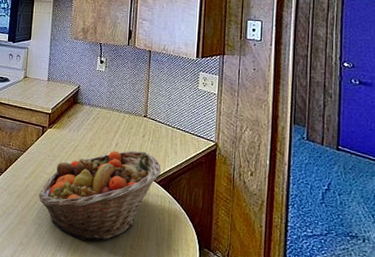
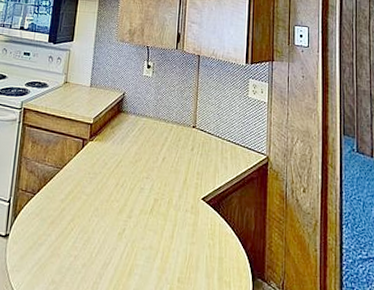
fruit basket: present [38,150,161,241] -> none [75,165,211,276]

